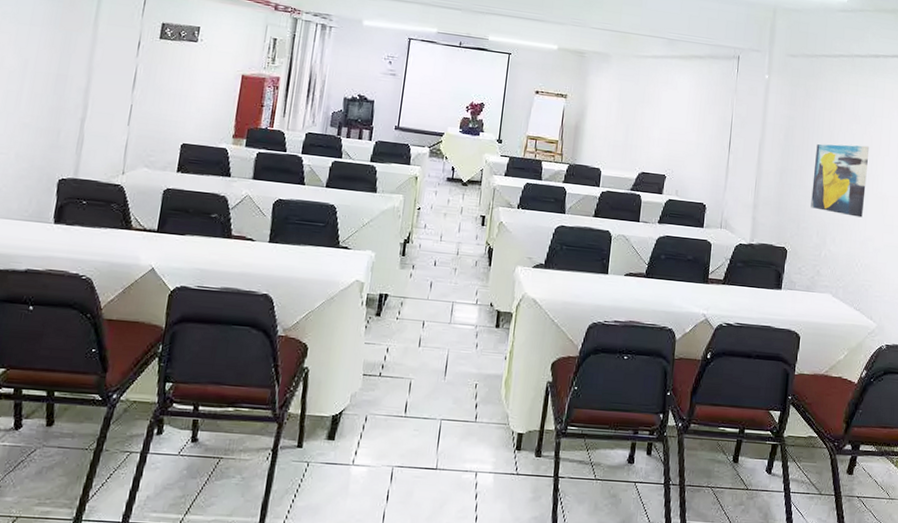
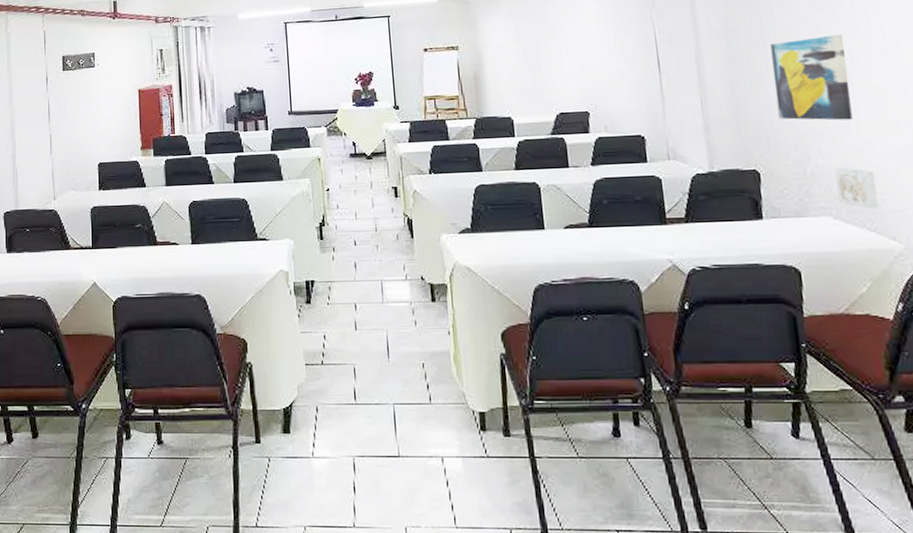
wall art: none [839,255,868,293] -> present [834,167,878,209]

